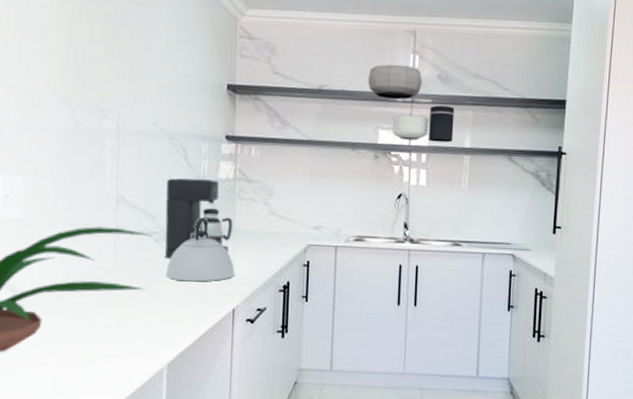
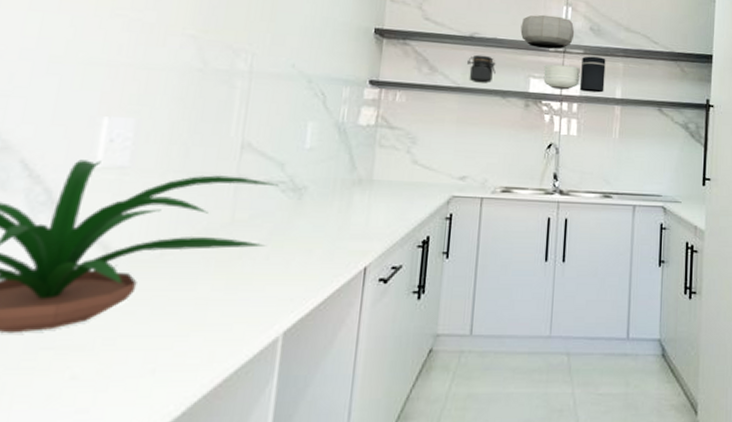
coffee maker: present [164,178,232,259] -> none [290,123,371,212]
kettle: present [166,217,235,282] -> none [291,166,370,237]
jar: none [317,107,345,136] -> present [467,54,496,84]

